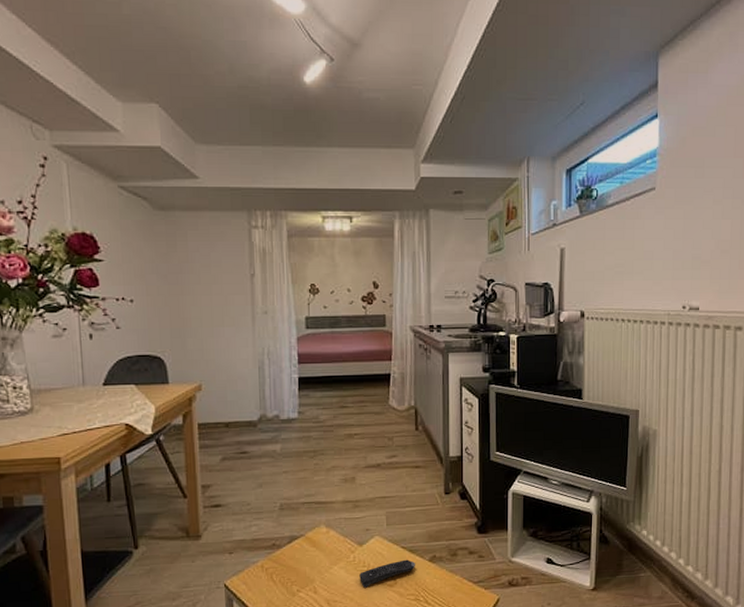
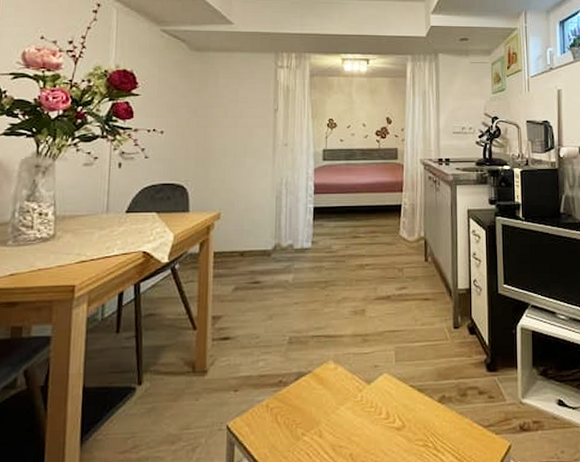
remote control: present [359,559,415,588] -> none [367,399,424,431]

